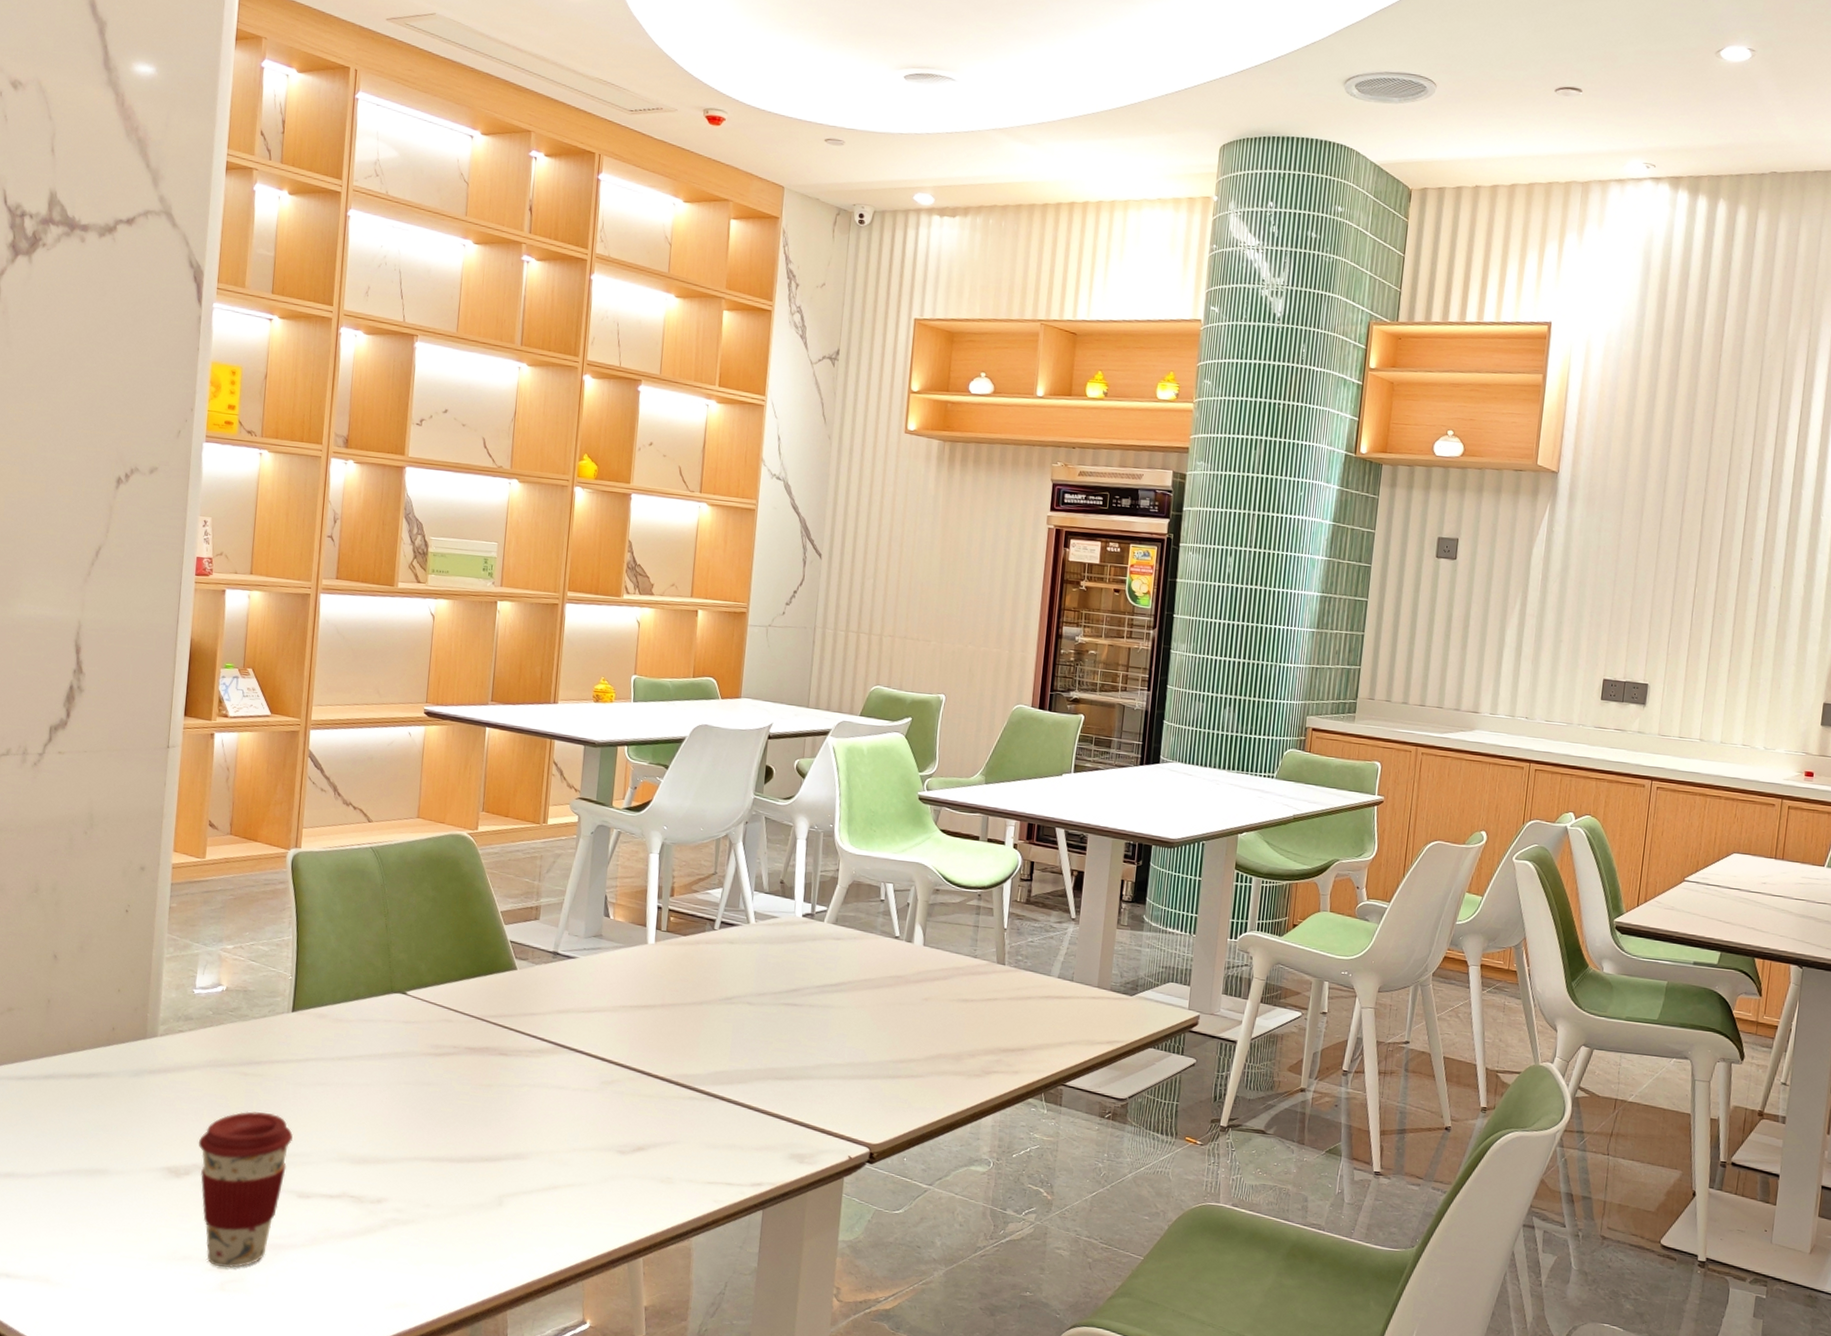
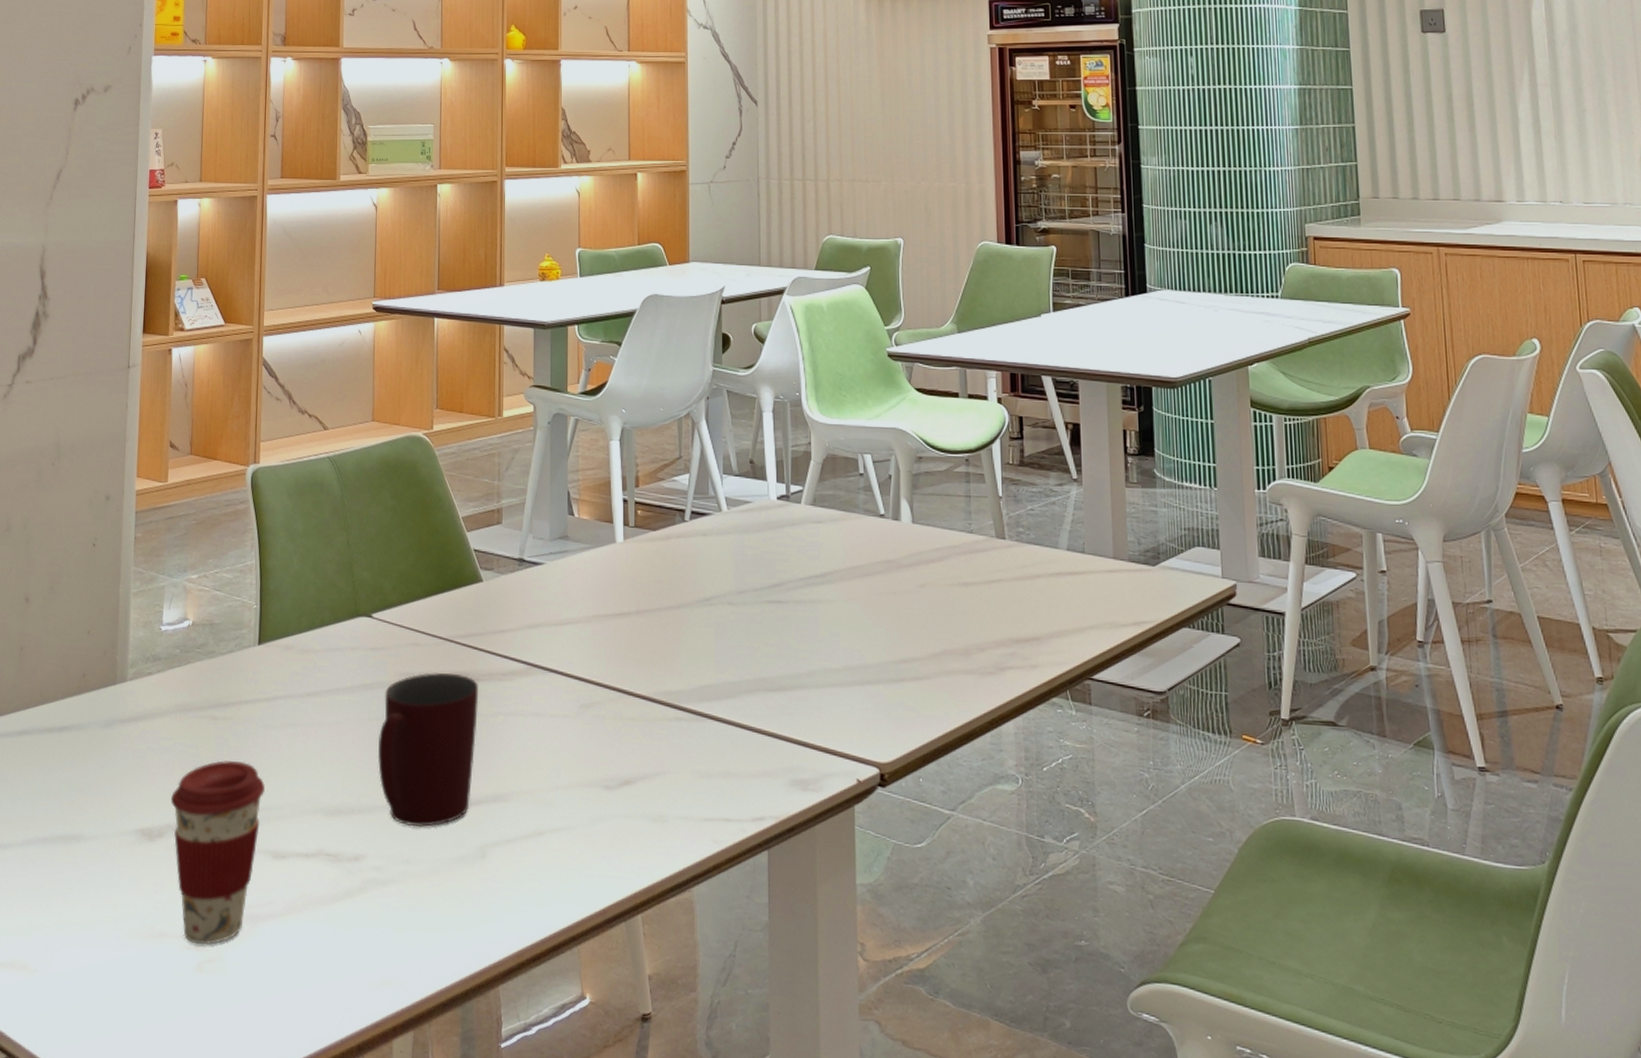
mug: none [404,1046,506,1178] -> present [377,672,479,828]

